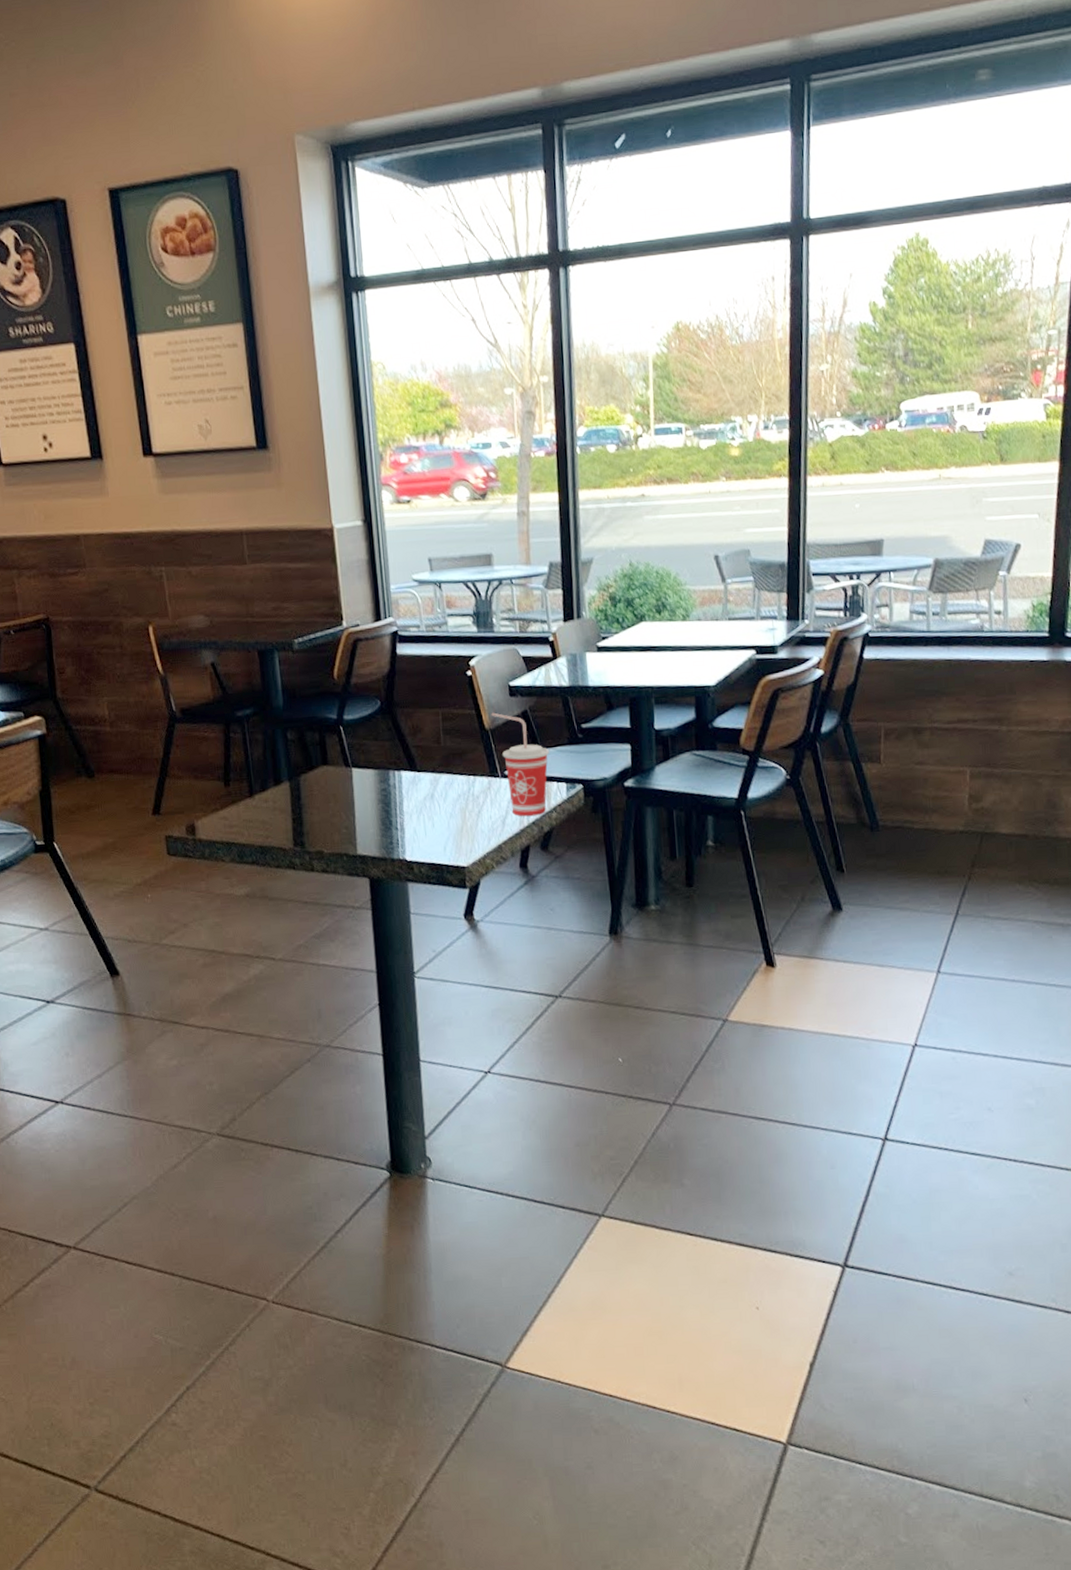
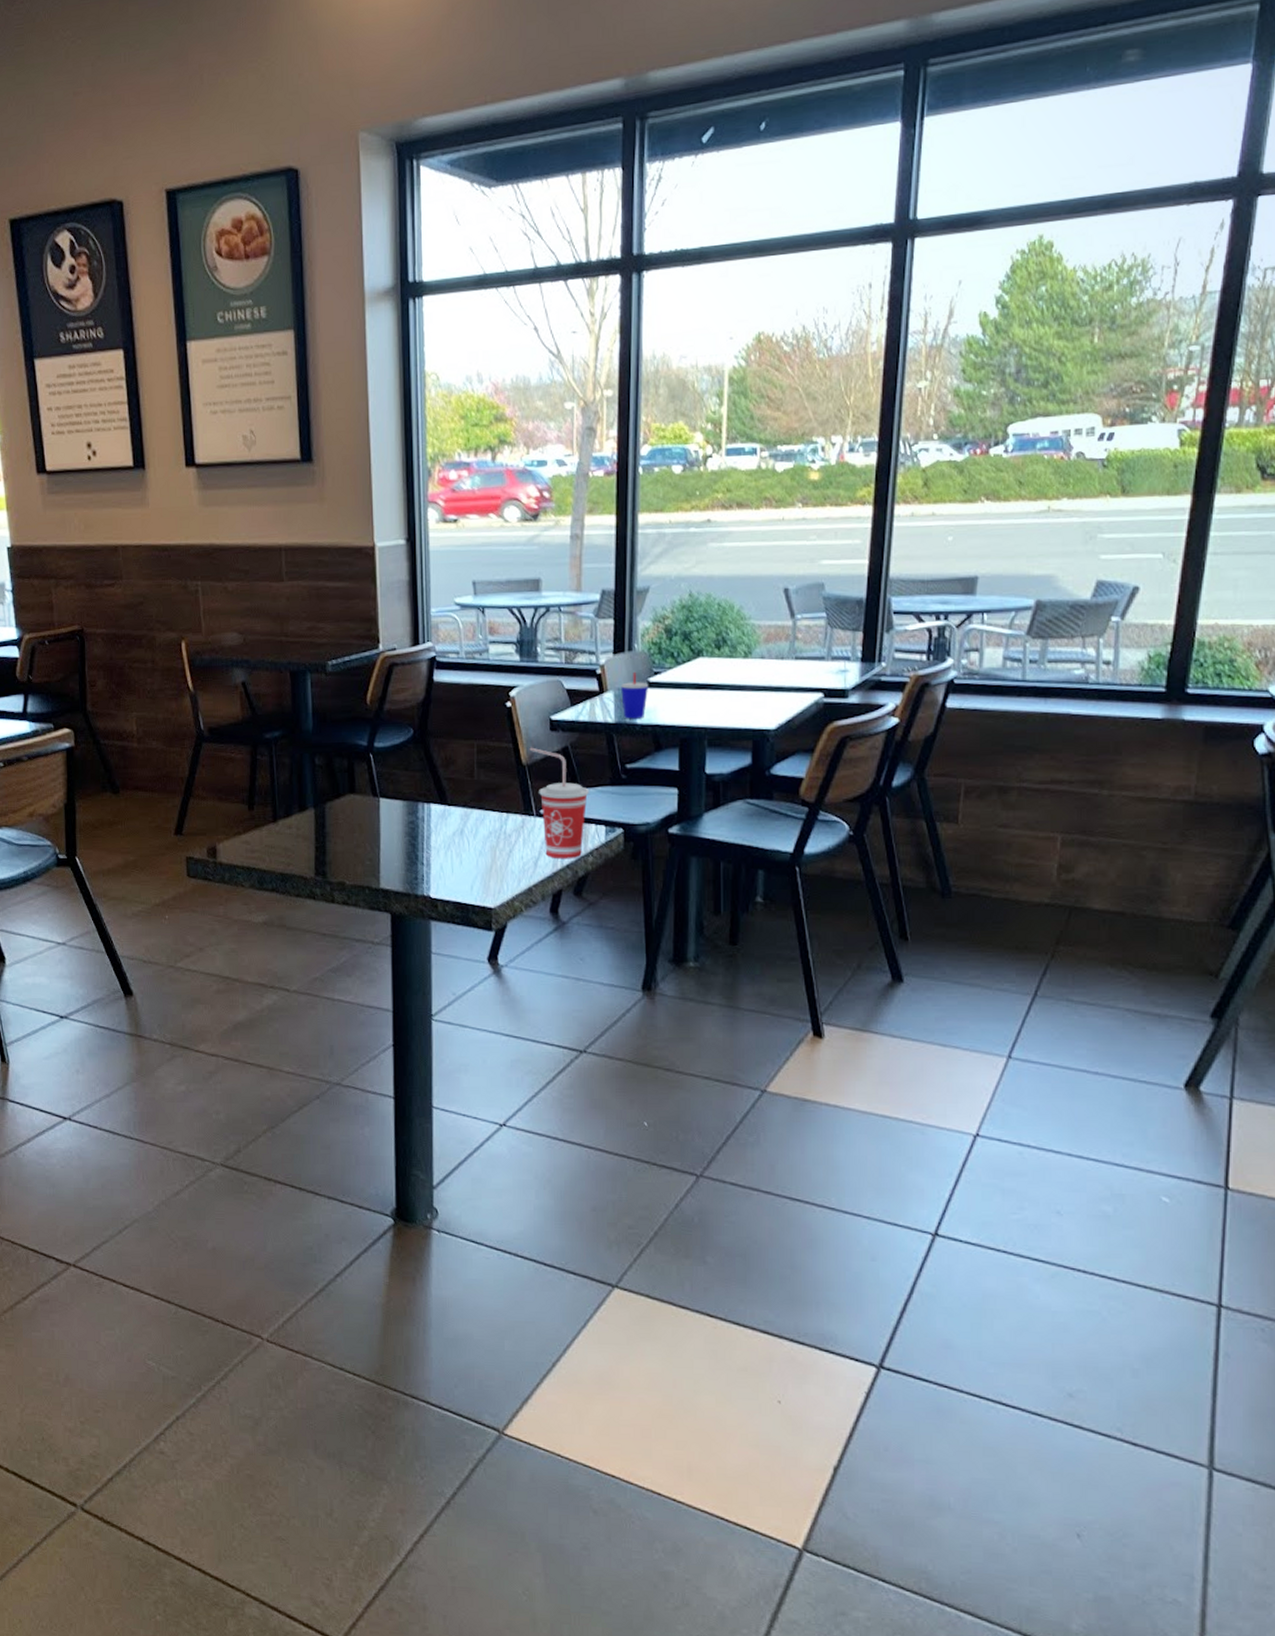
beverage cup: none [572,637,598,682] -> present [621,671,649,719]

